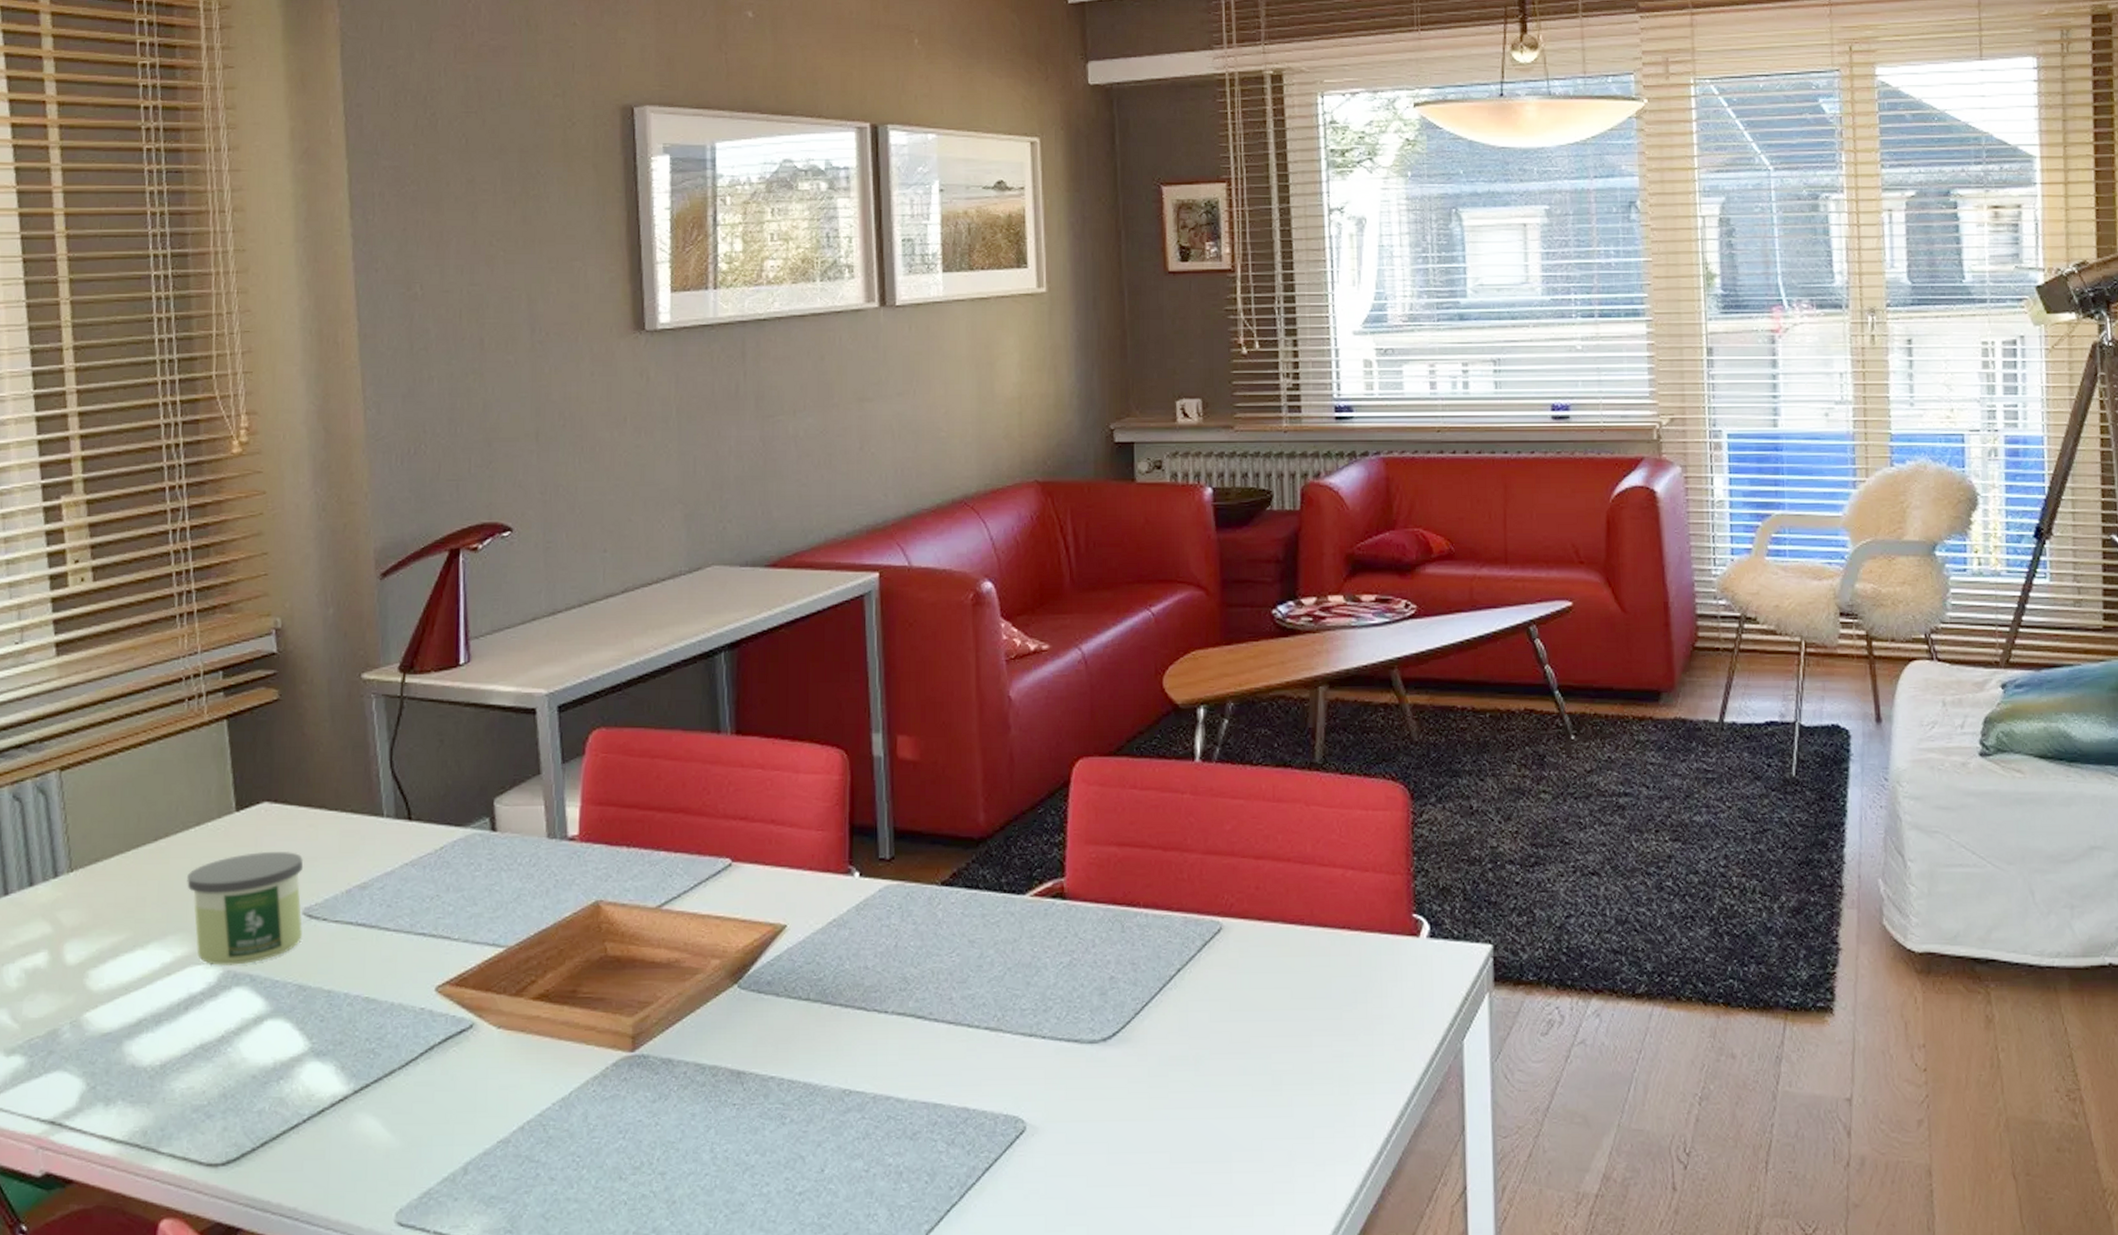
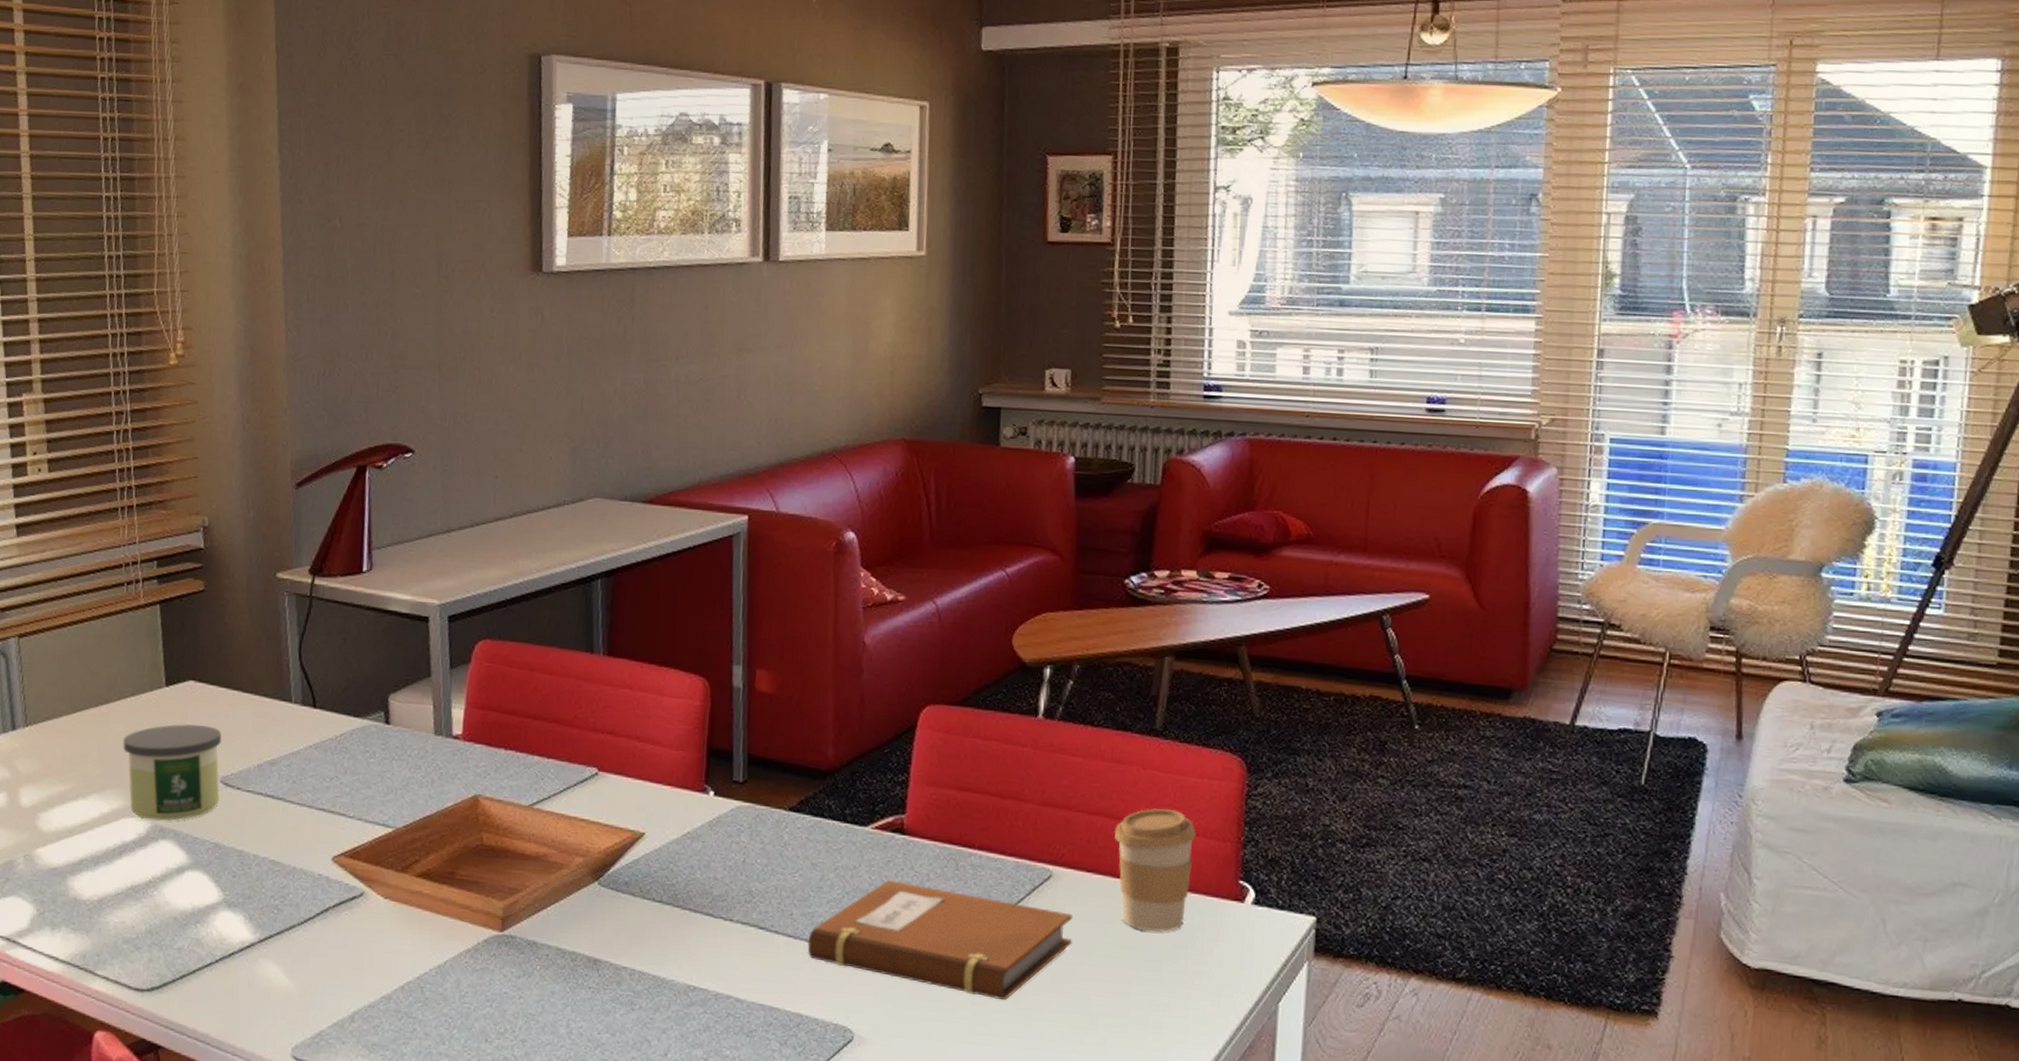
notebook: none [970,949,1248,1069] -> present [807,880,1073,1001]
coffee cup: none [1282,845,1365,977] -> present [1114,808,1196,932]

